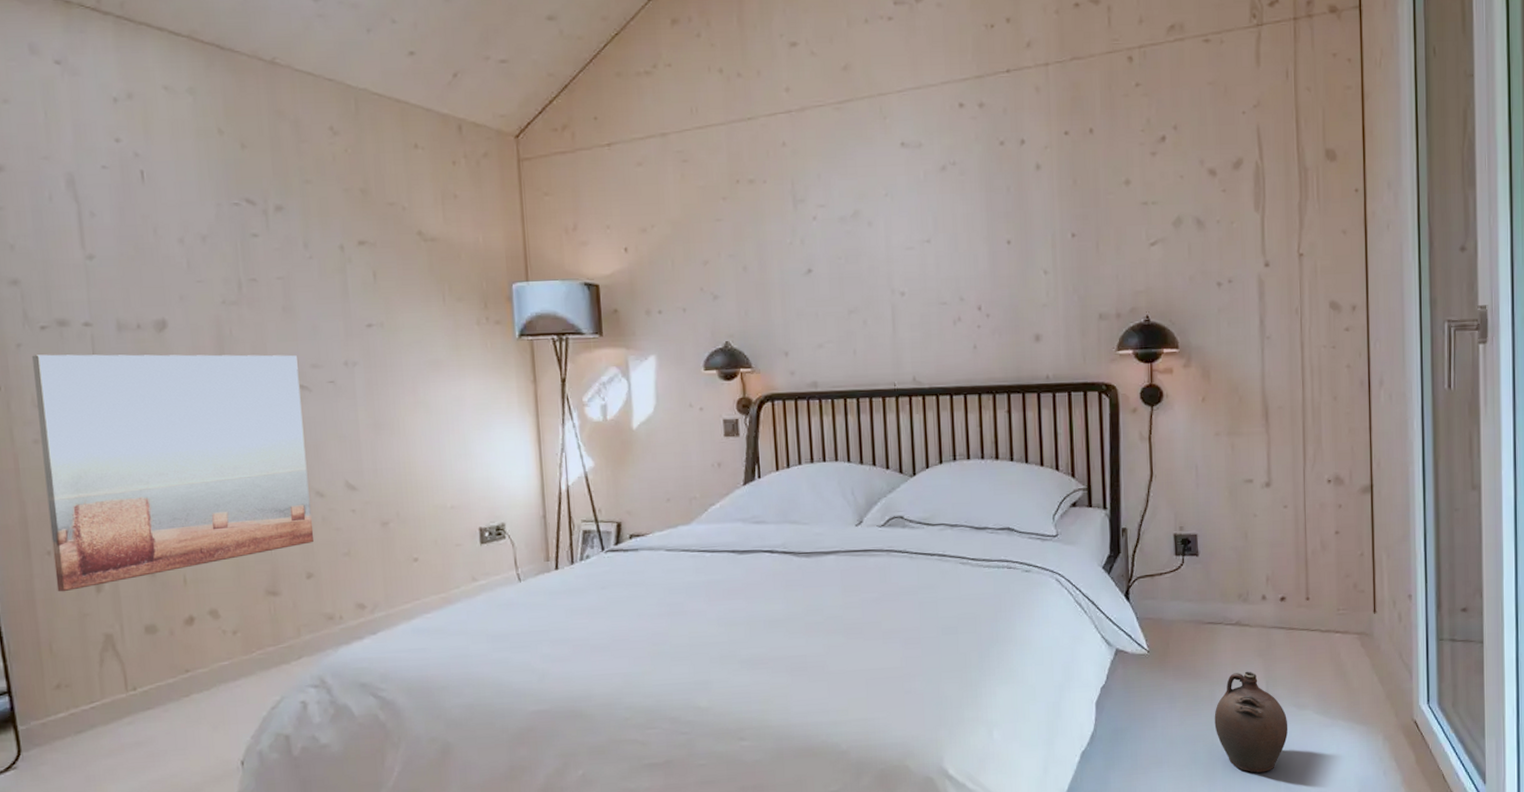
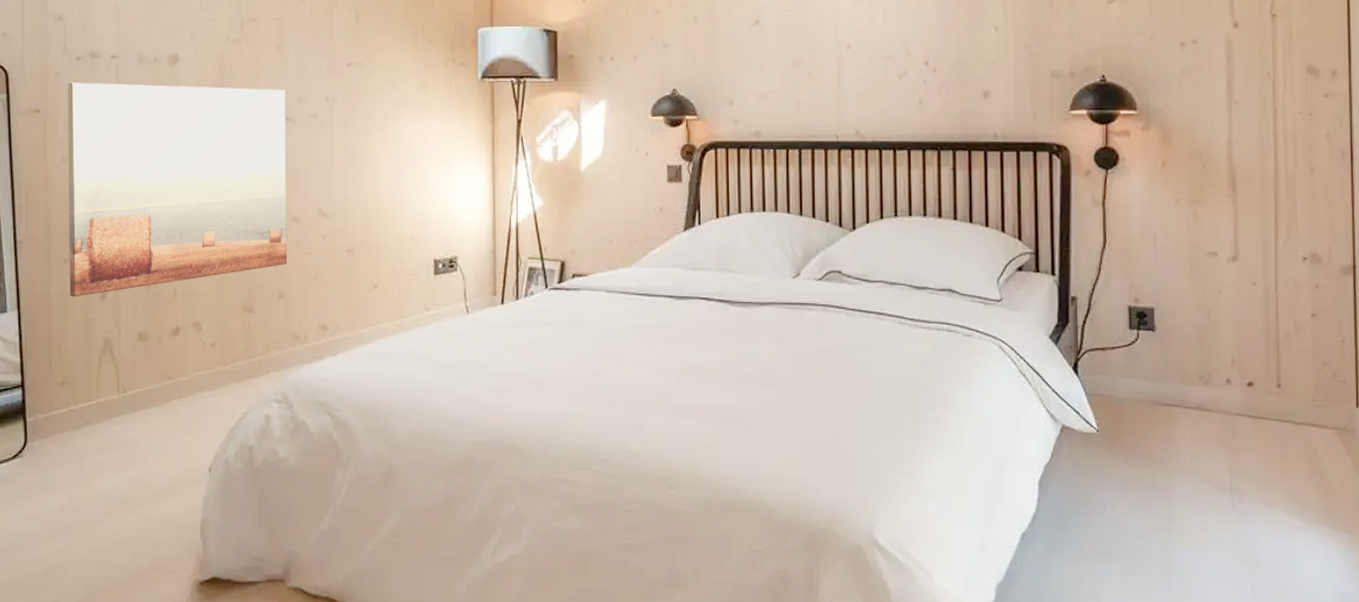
ceramic jug: present [1214,671,1288,773] -> none [1170,460,1255,575]

